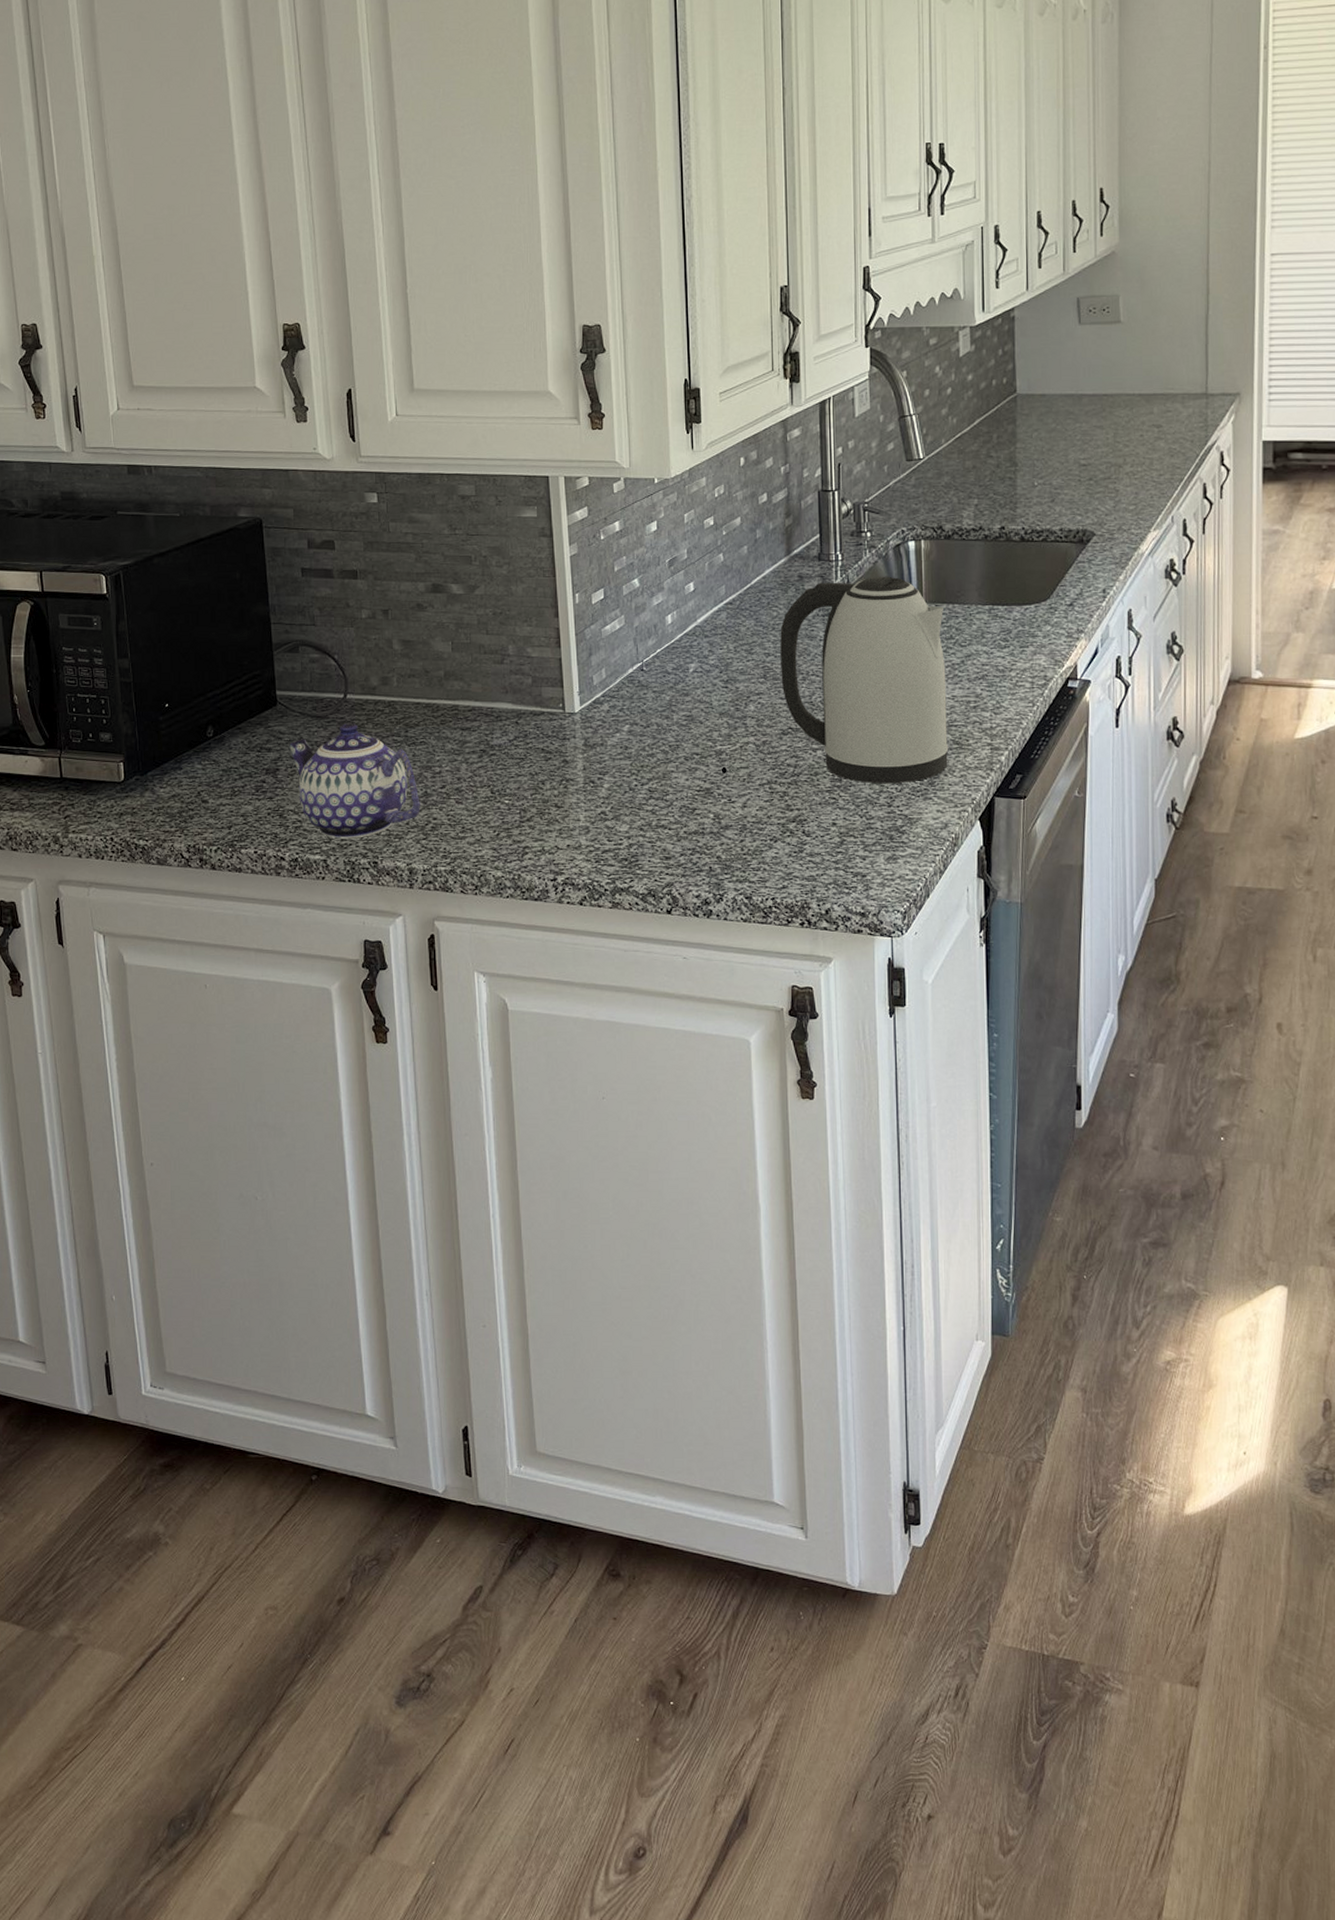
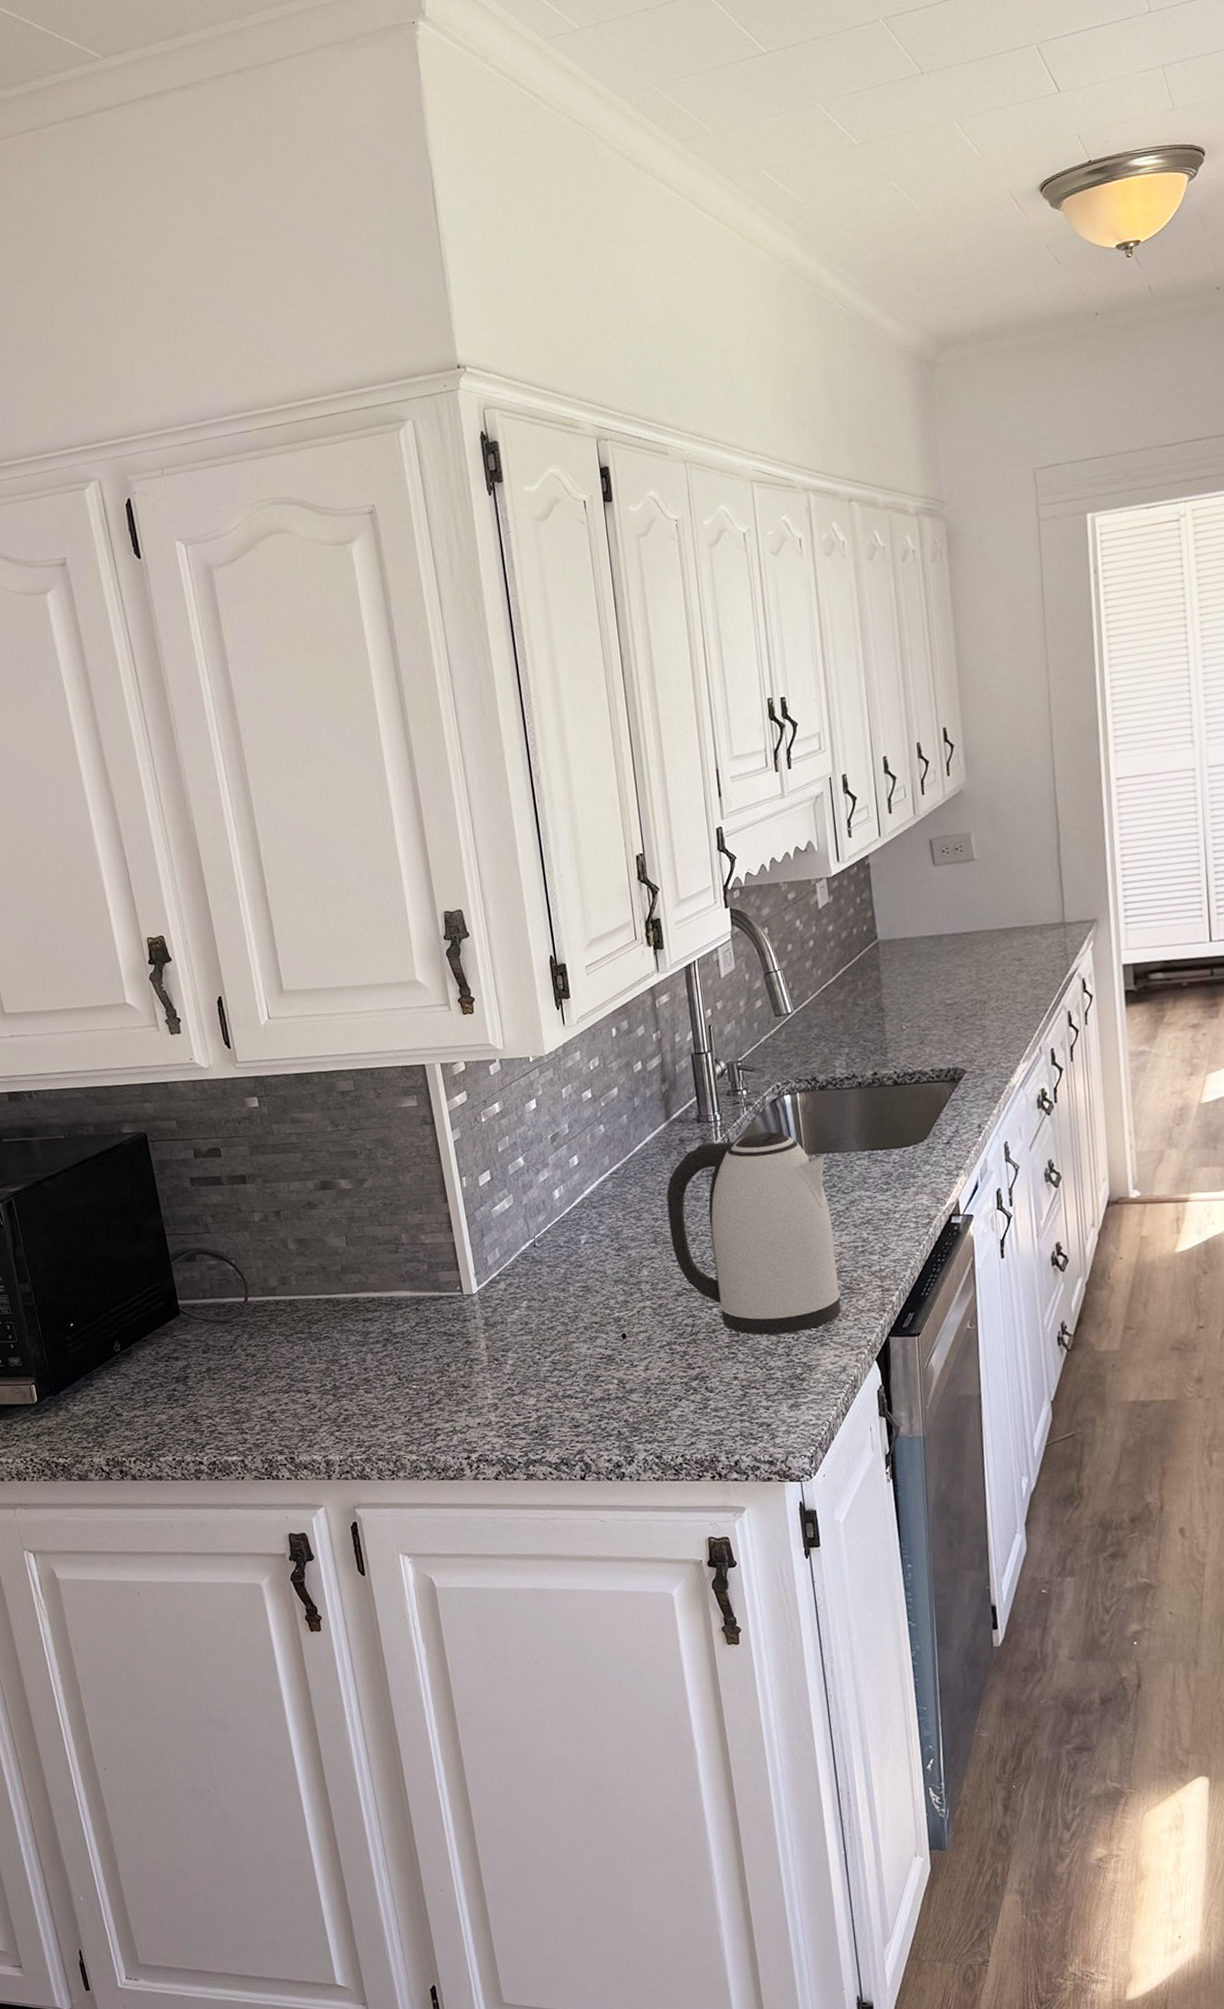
teapot: present [289,723,420,839] -> none [196,1325,331,1438]

